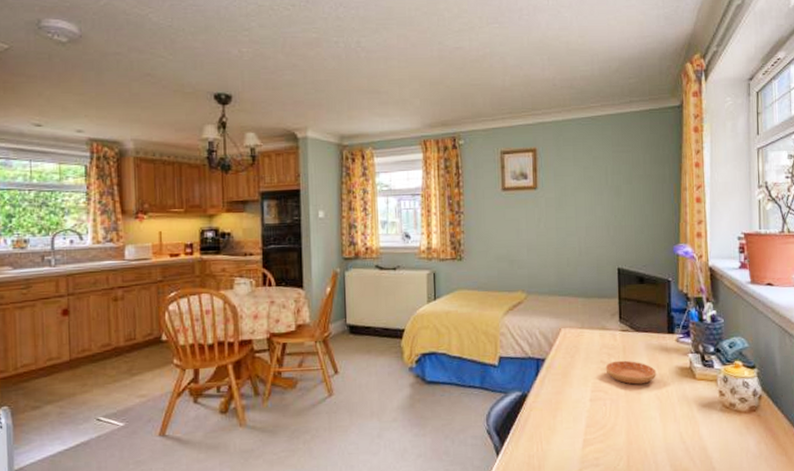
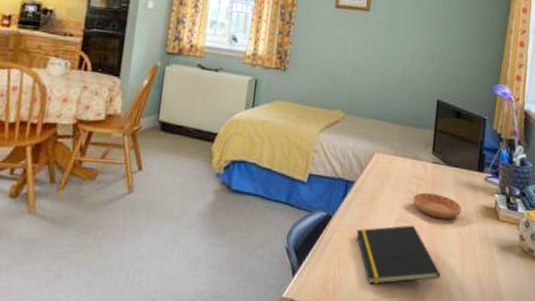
notepad: none [554,394,643,456] -> present [356,225,441,285]

